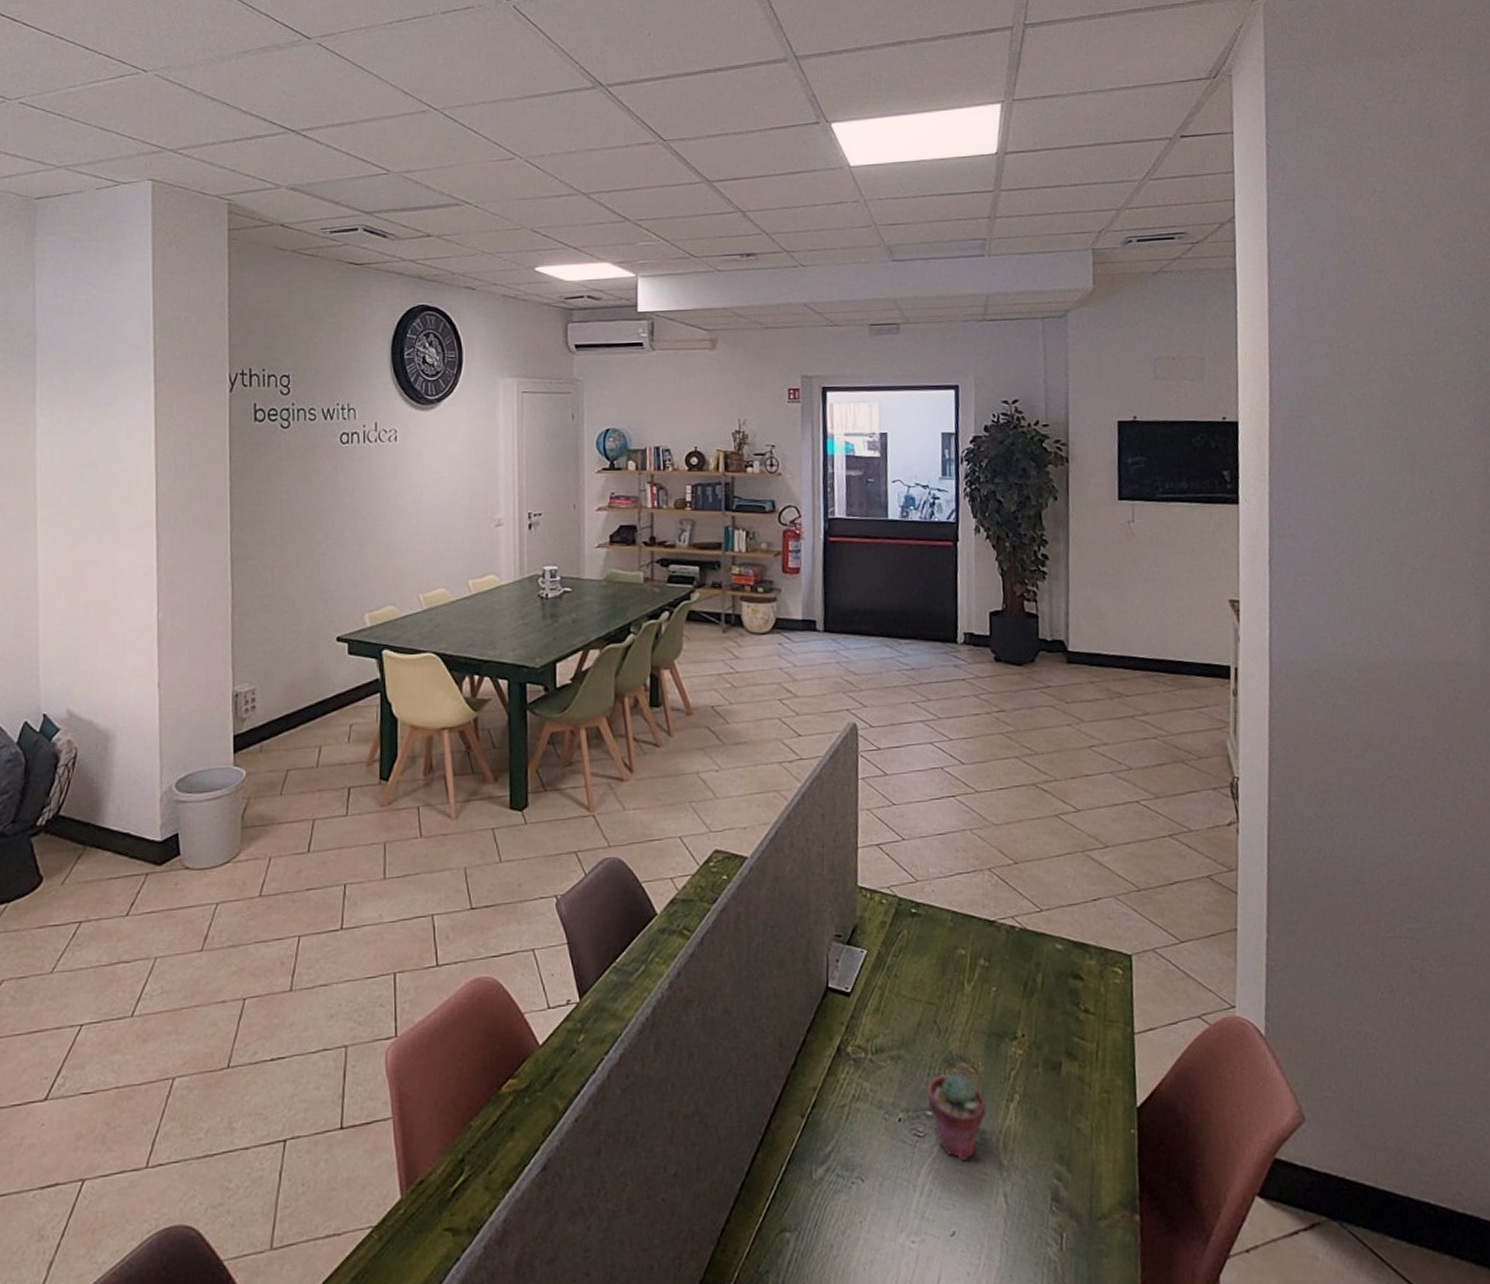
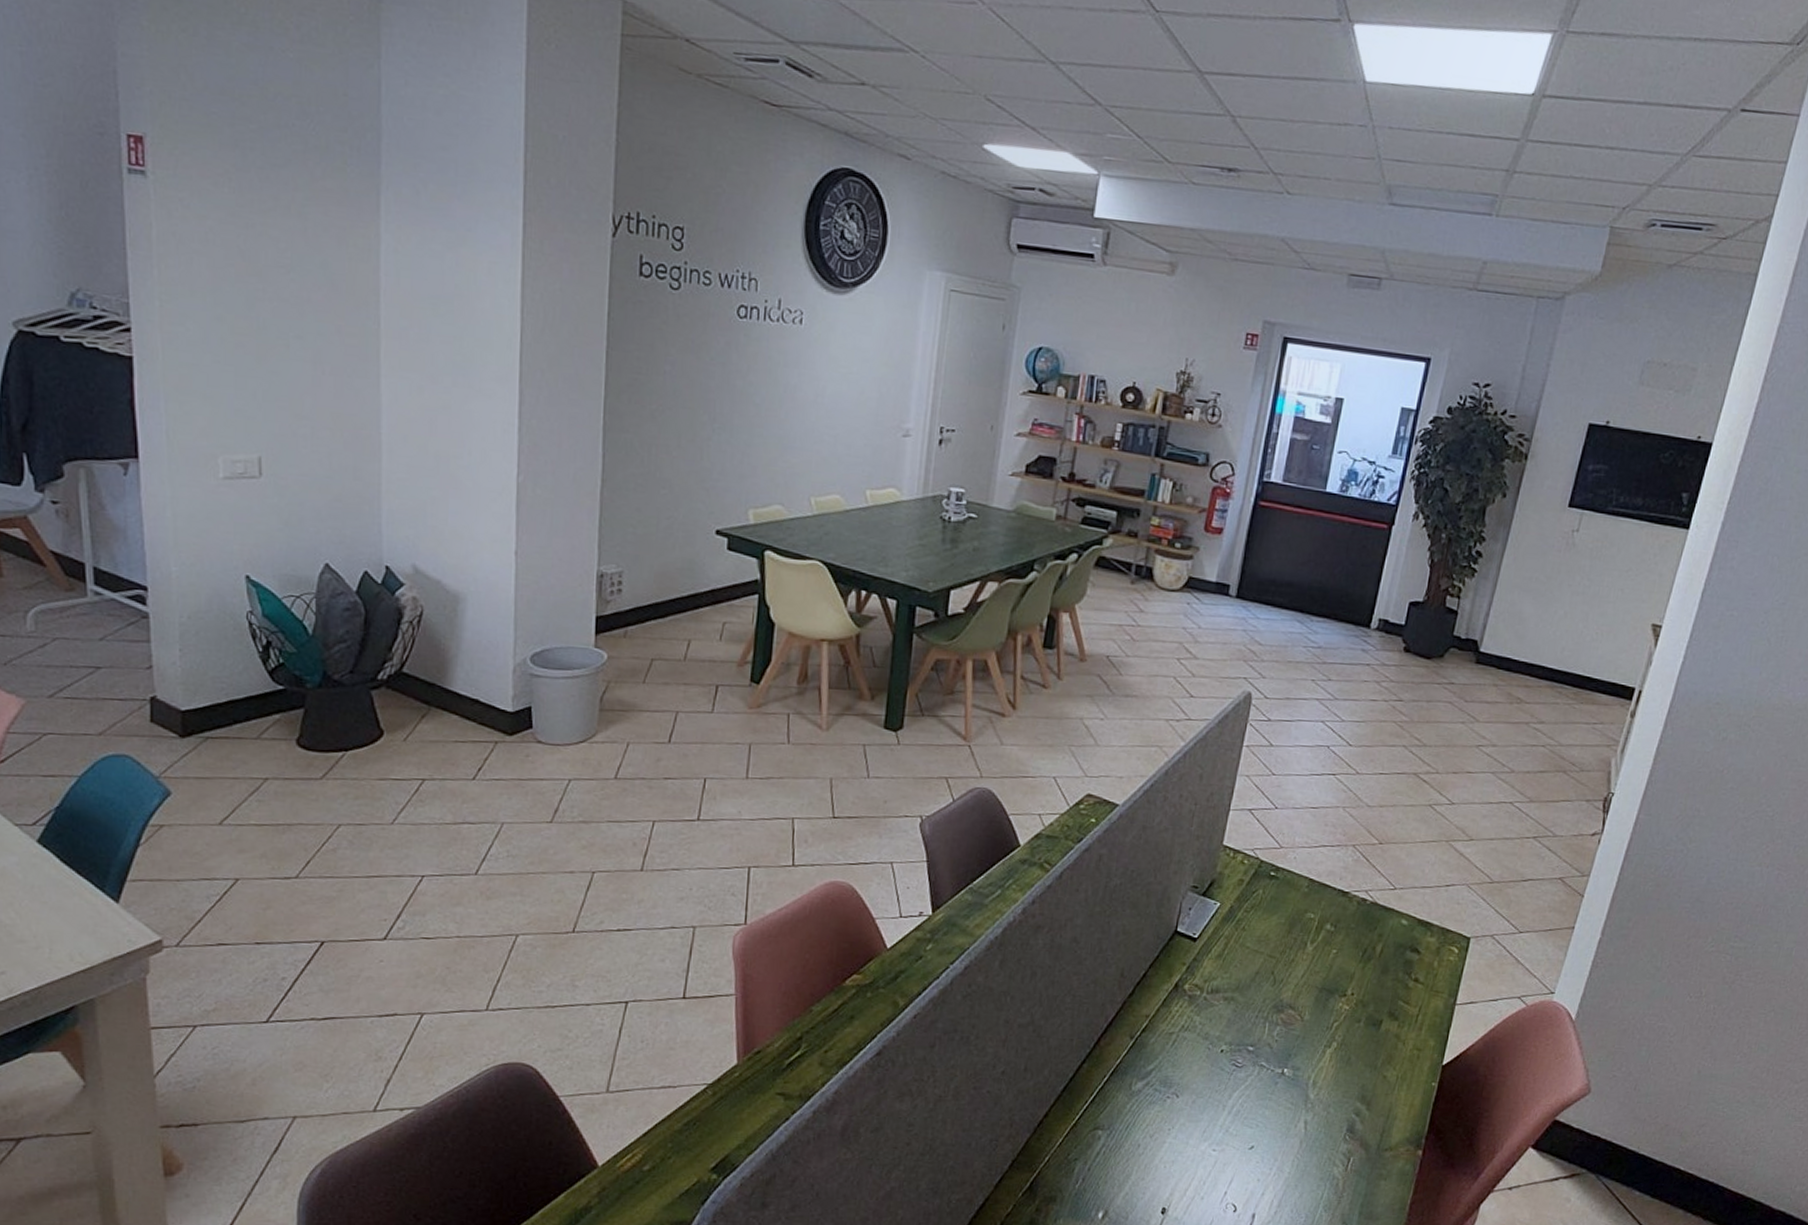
potted succulent: present [927,1072,986,1162] -> none [1251,1017,1305,1092]

